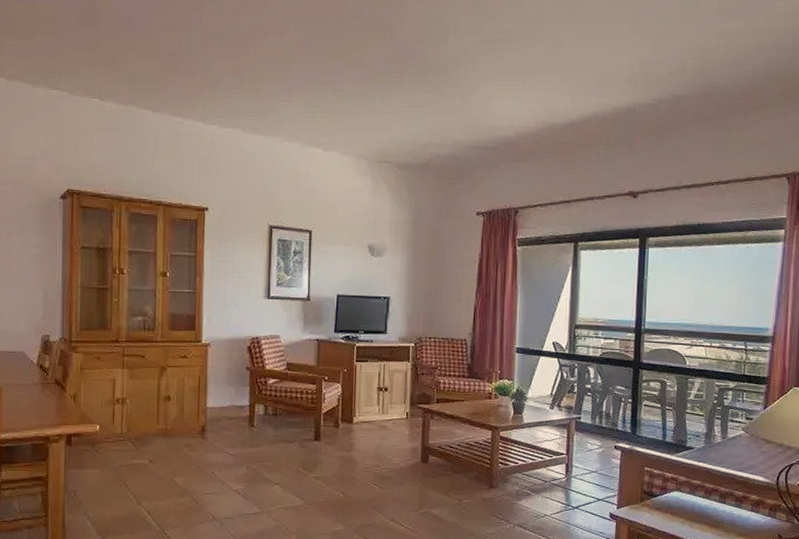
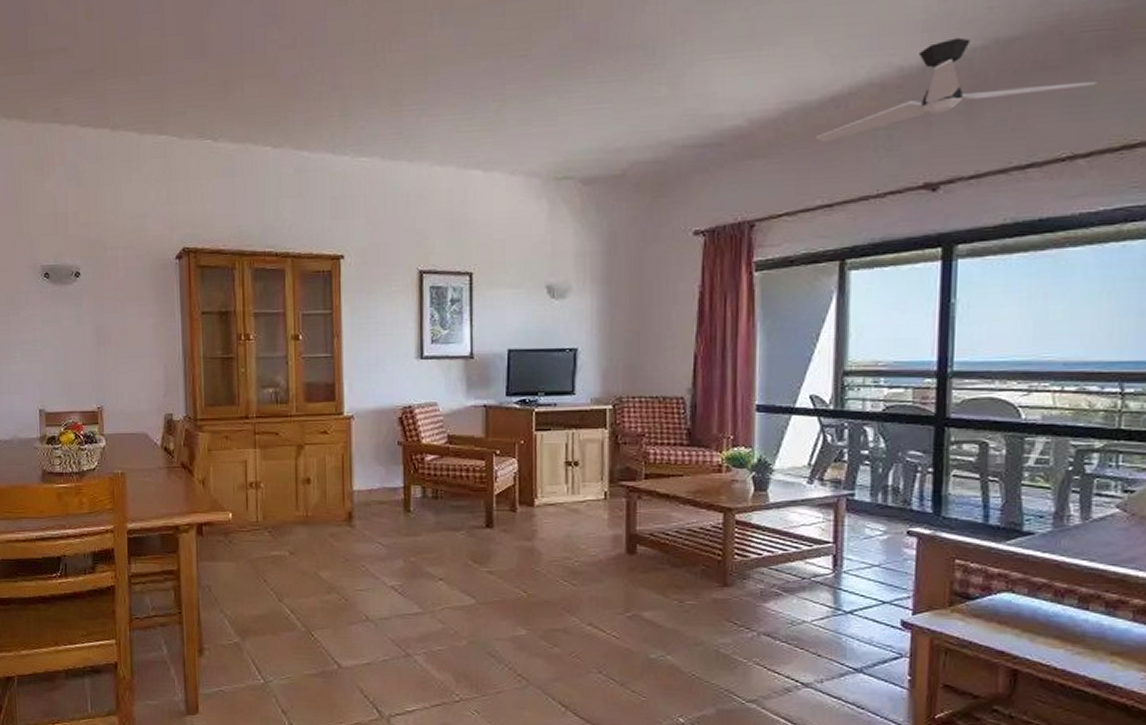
ceiling fan: none [560,91,733,155] -> present [815,37,1098,142]

